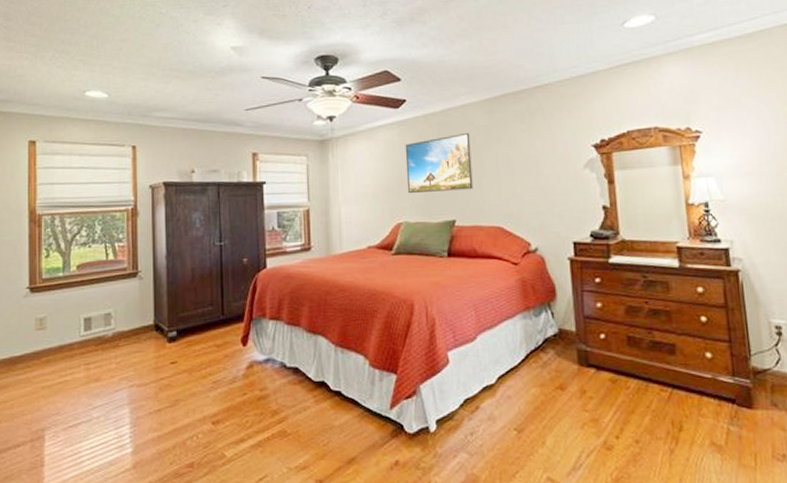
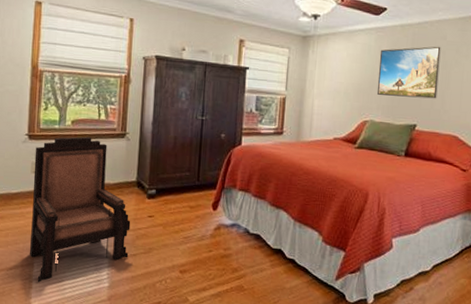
armchair: none [38,281,152,458] -> present [30,136,131,282]

